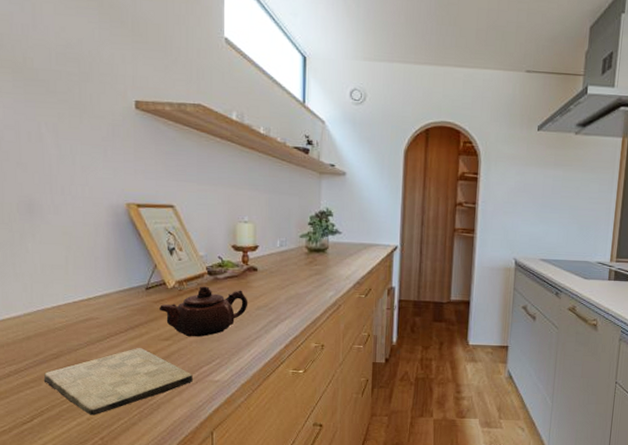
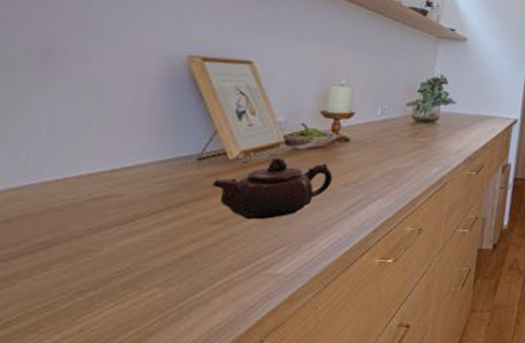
cutting board: present [43,348,193,415] -> none [20,233,246,325]

